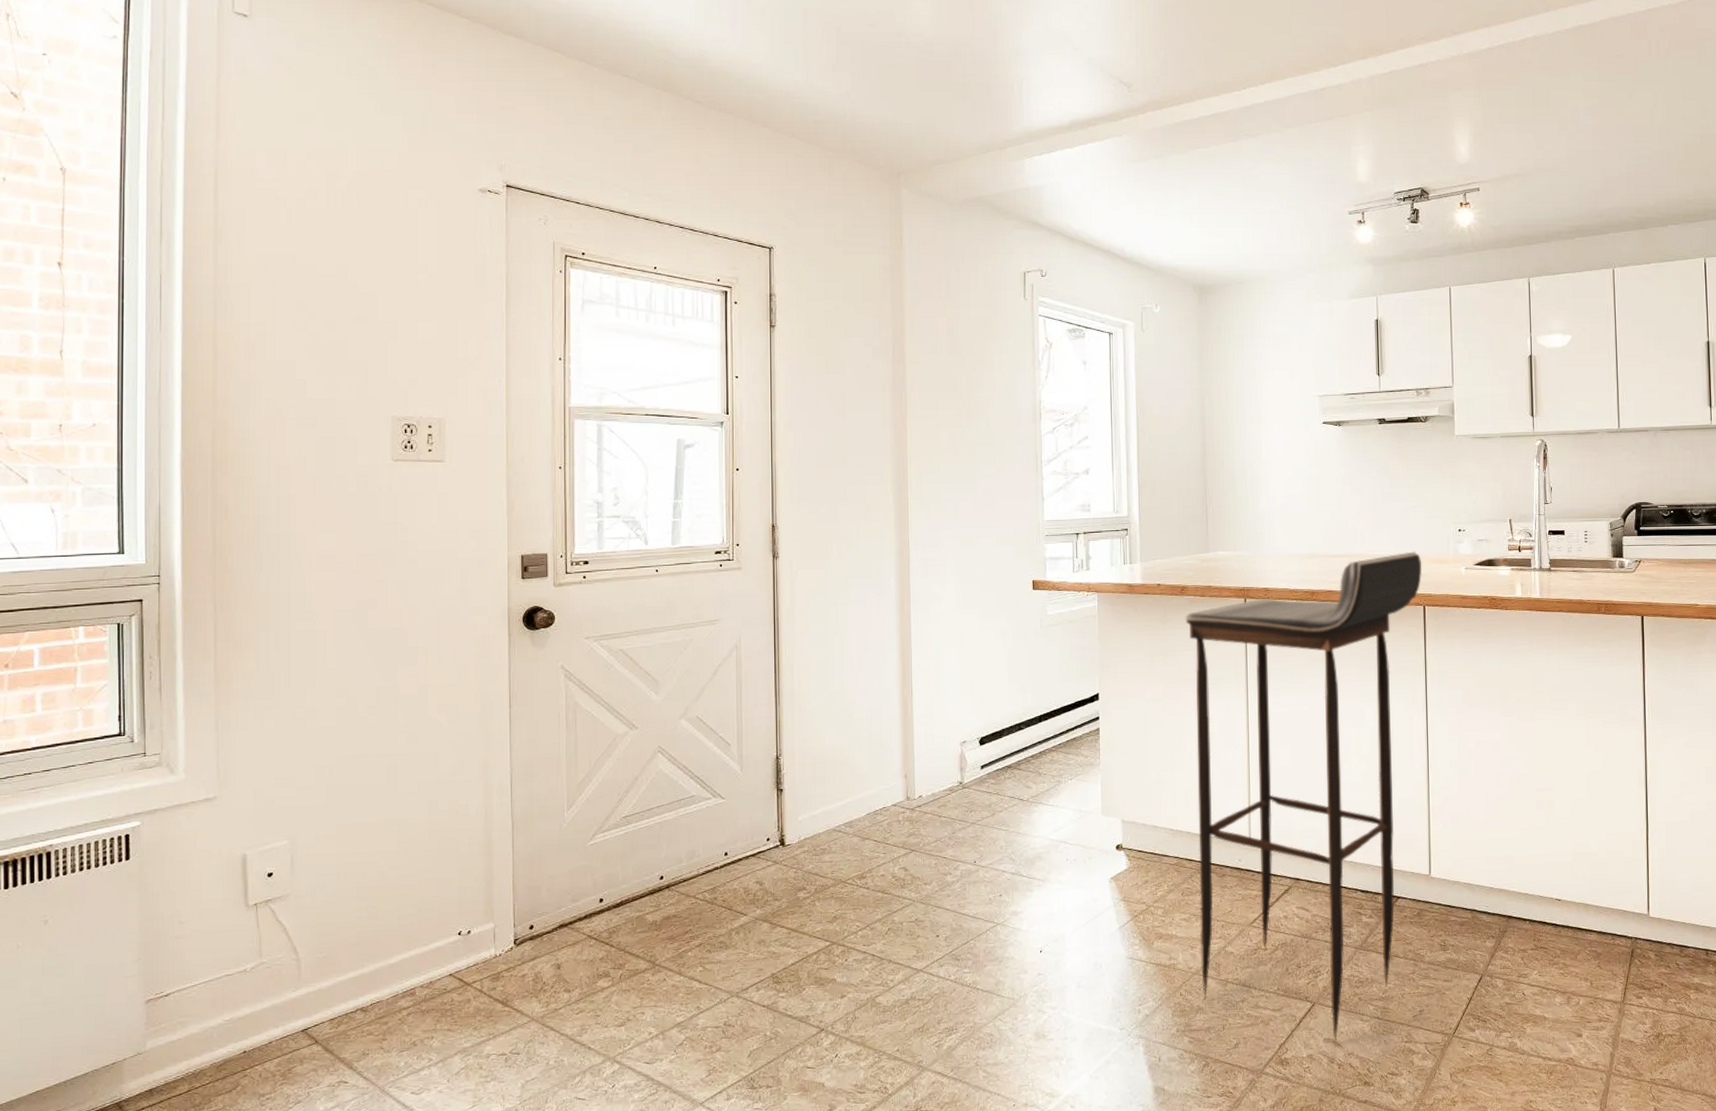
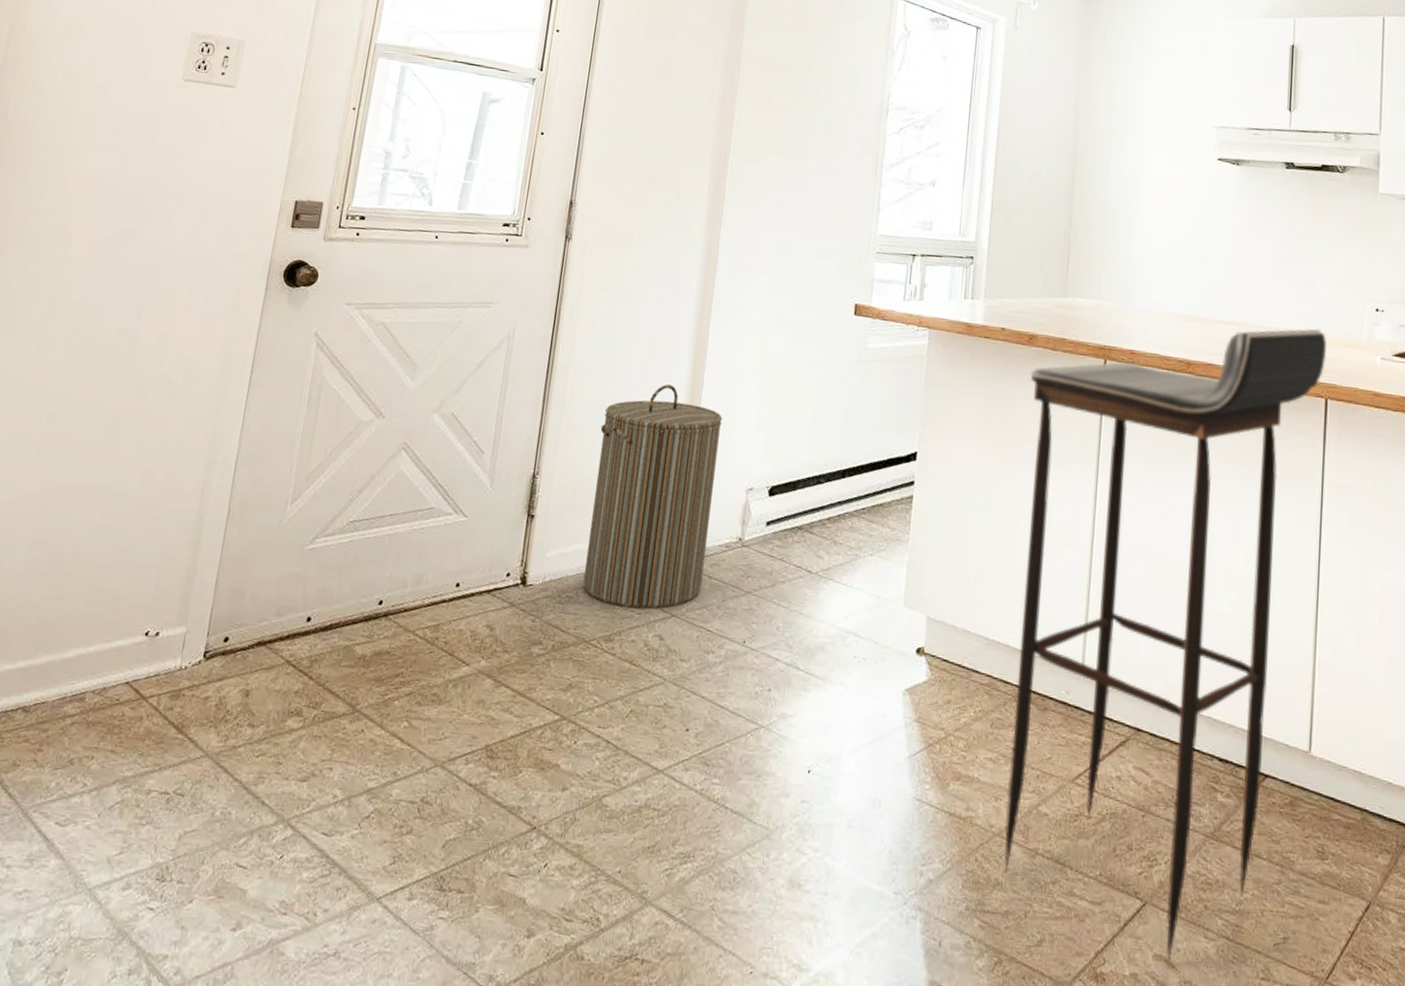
laundry hamper: none [829,668,933,850] -> present [583,384,723,609]

